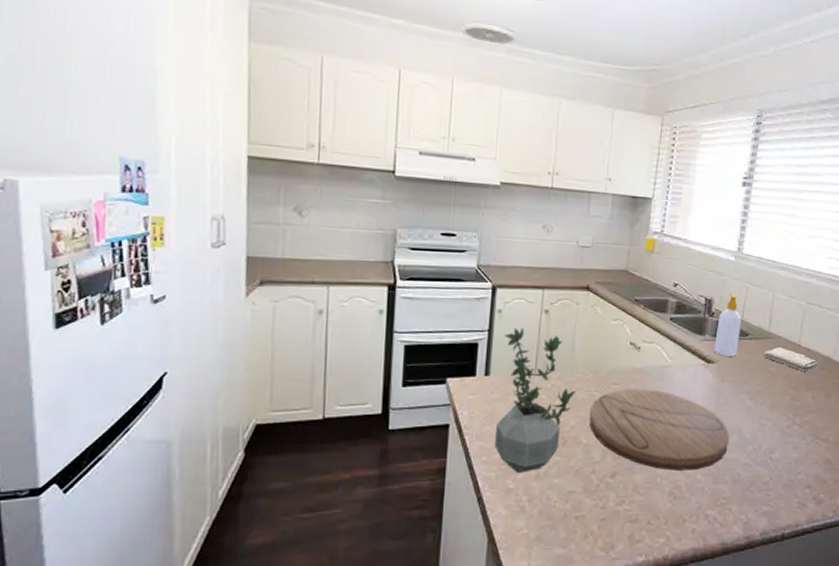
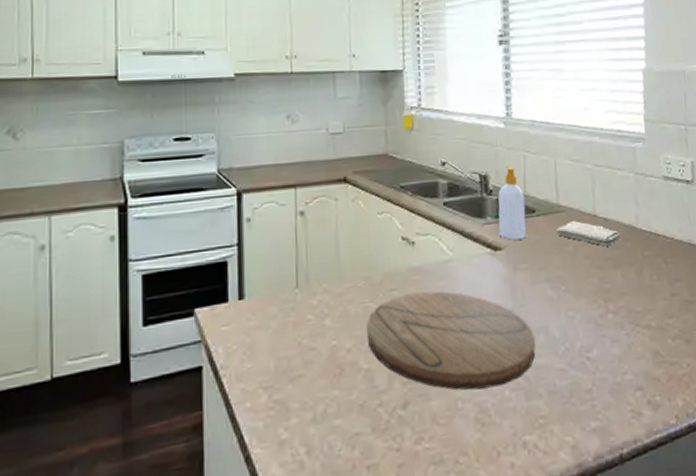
potted plant: present [494,327,575,474] -> none [257,236,347,419]

